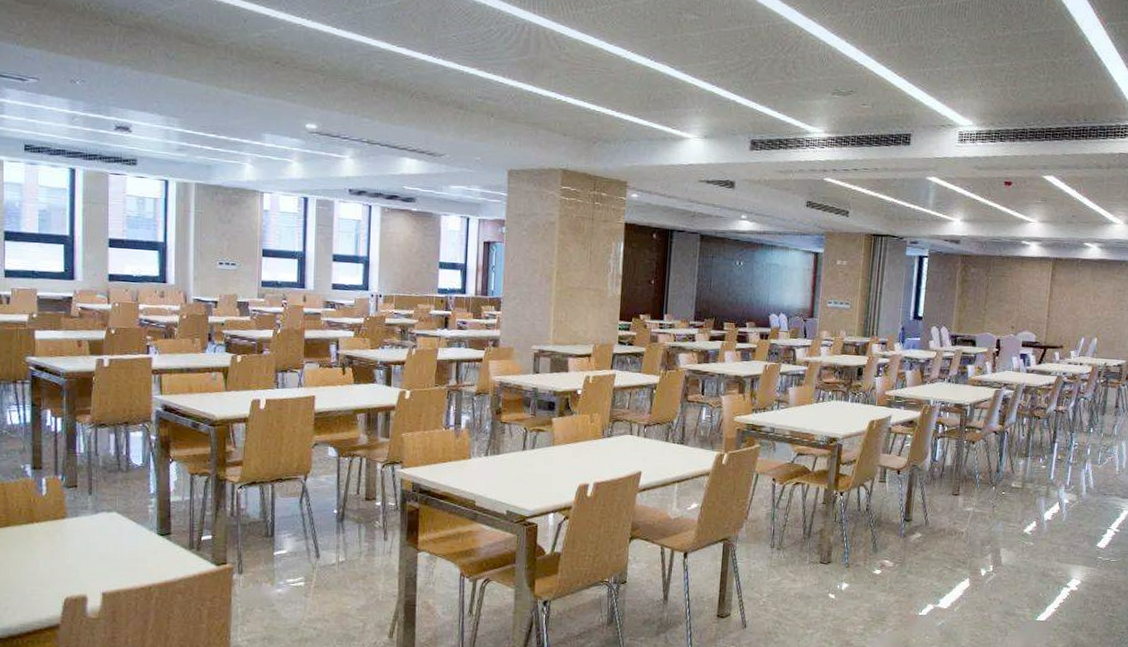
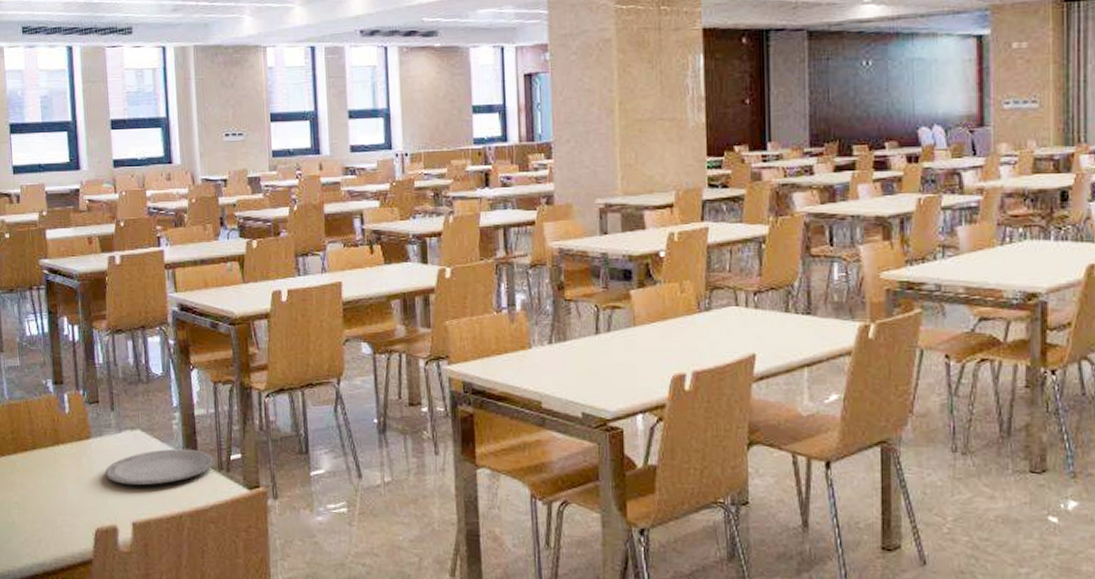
plate: none [79,529,187,561] -> present [106,448,215,486]

